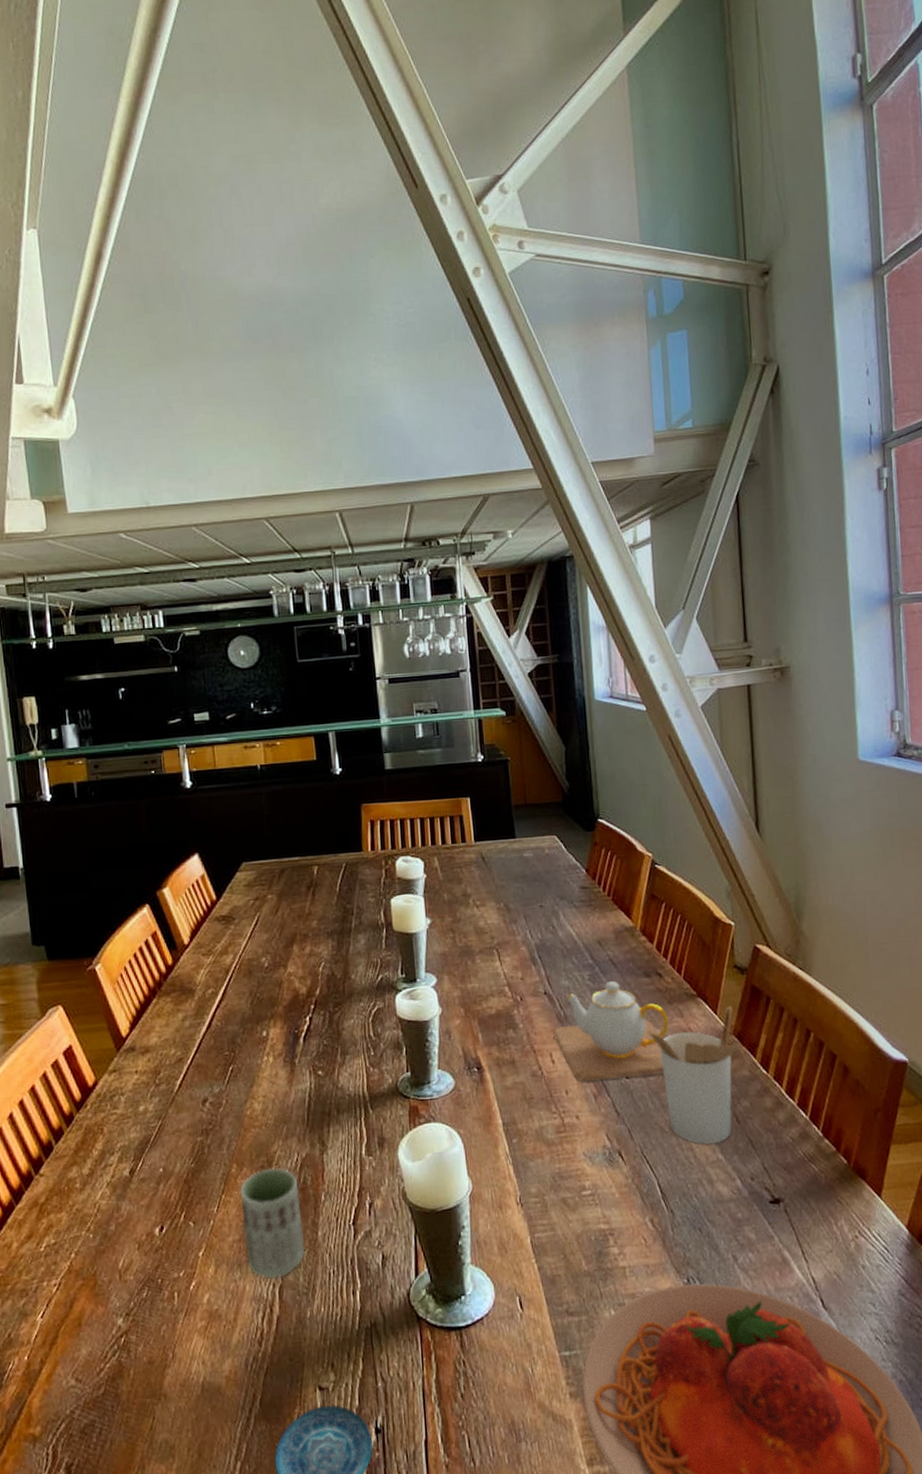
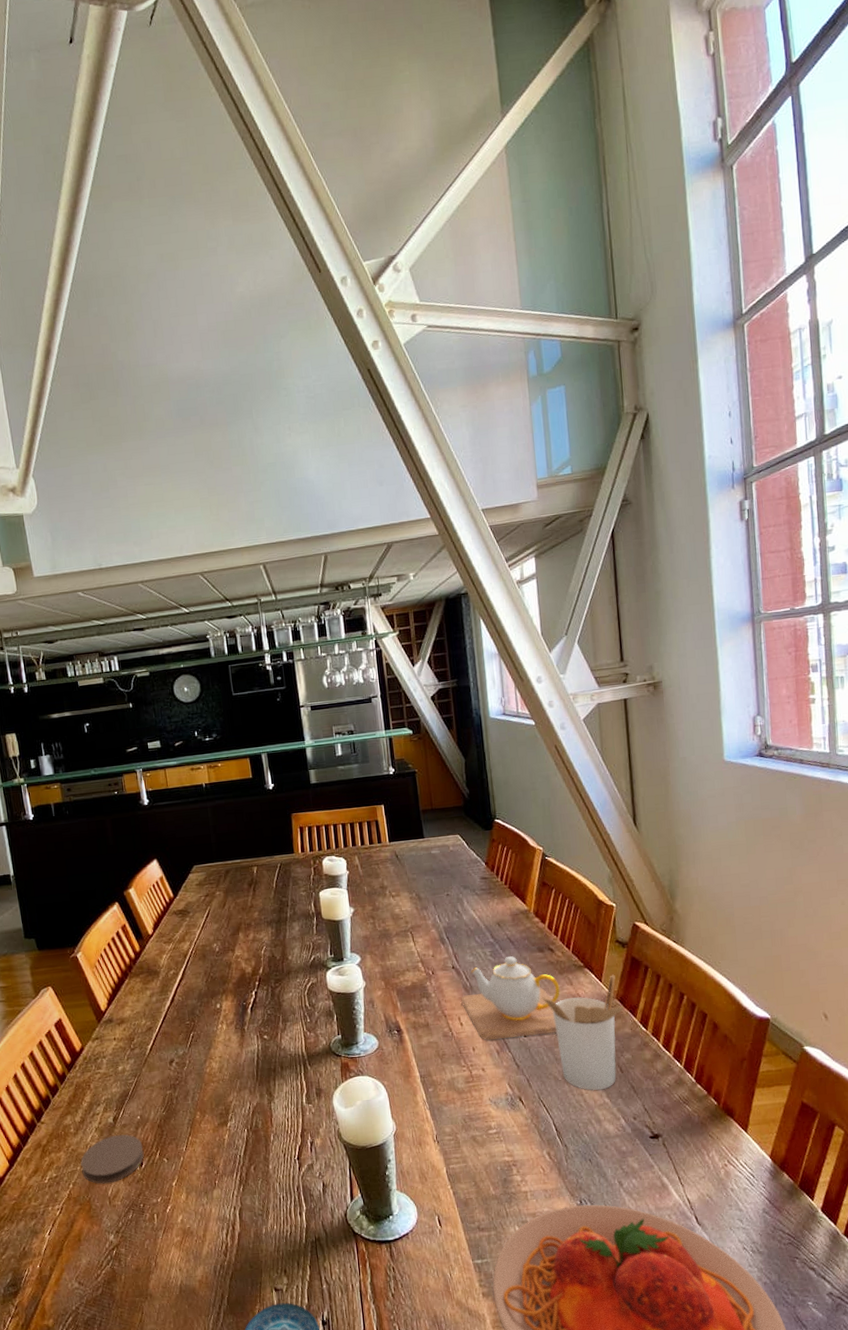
coaster: none [86,1190,166,1253] -> present [80,1134,144,1184]
cup: present [240,1168,306,1279] -> none [203,1114,260,1203]

